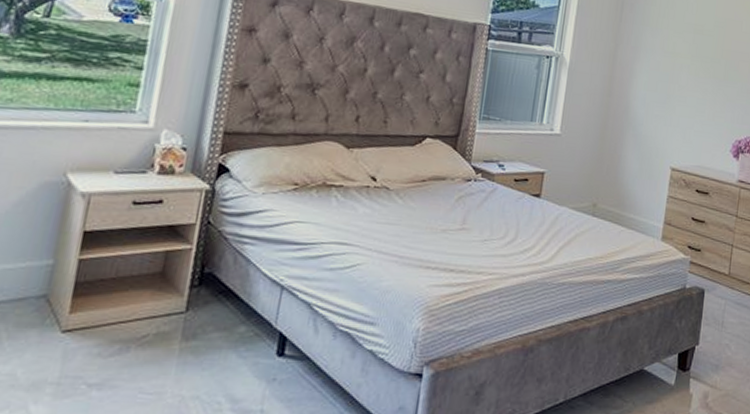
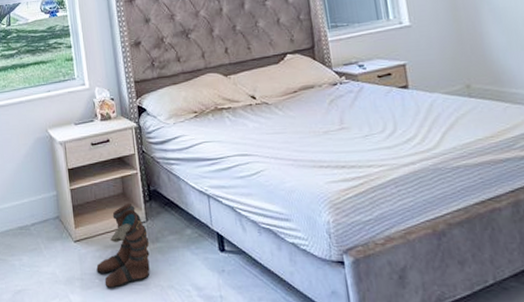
boots: none [86,286,183,399] -> present [96,203,150,289]

